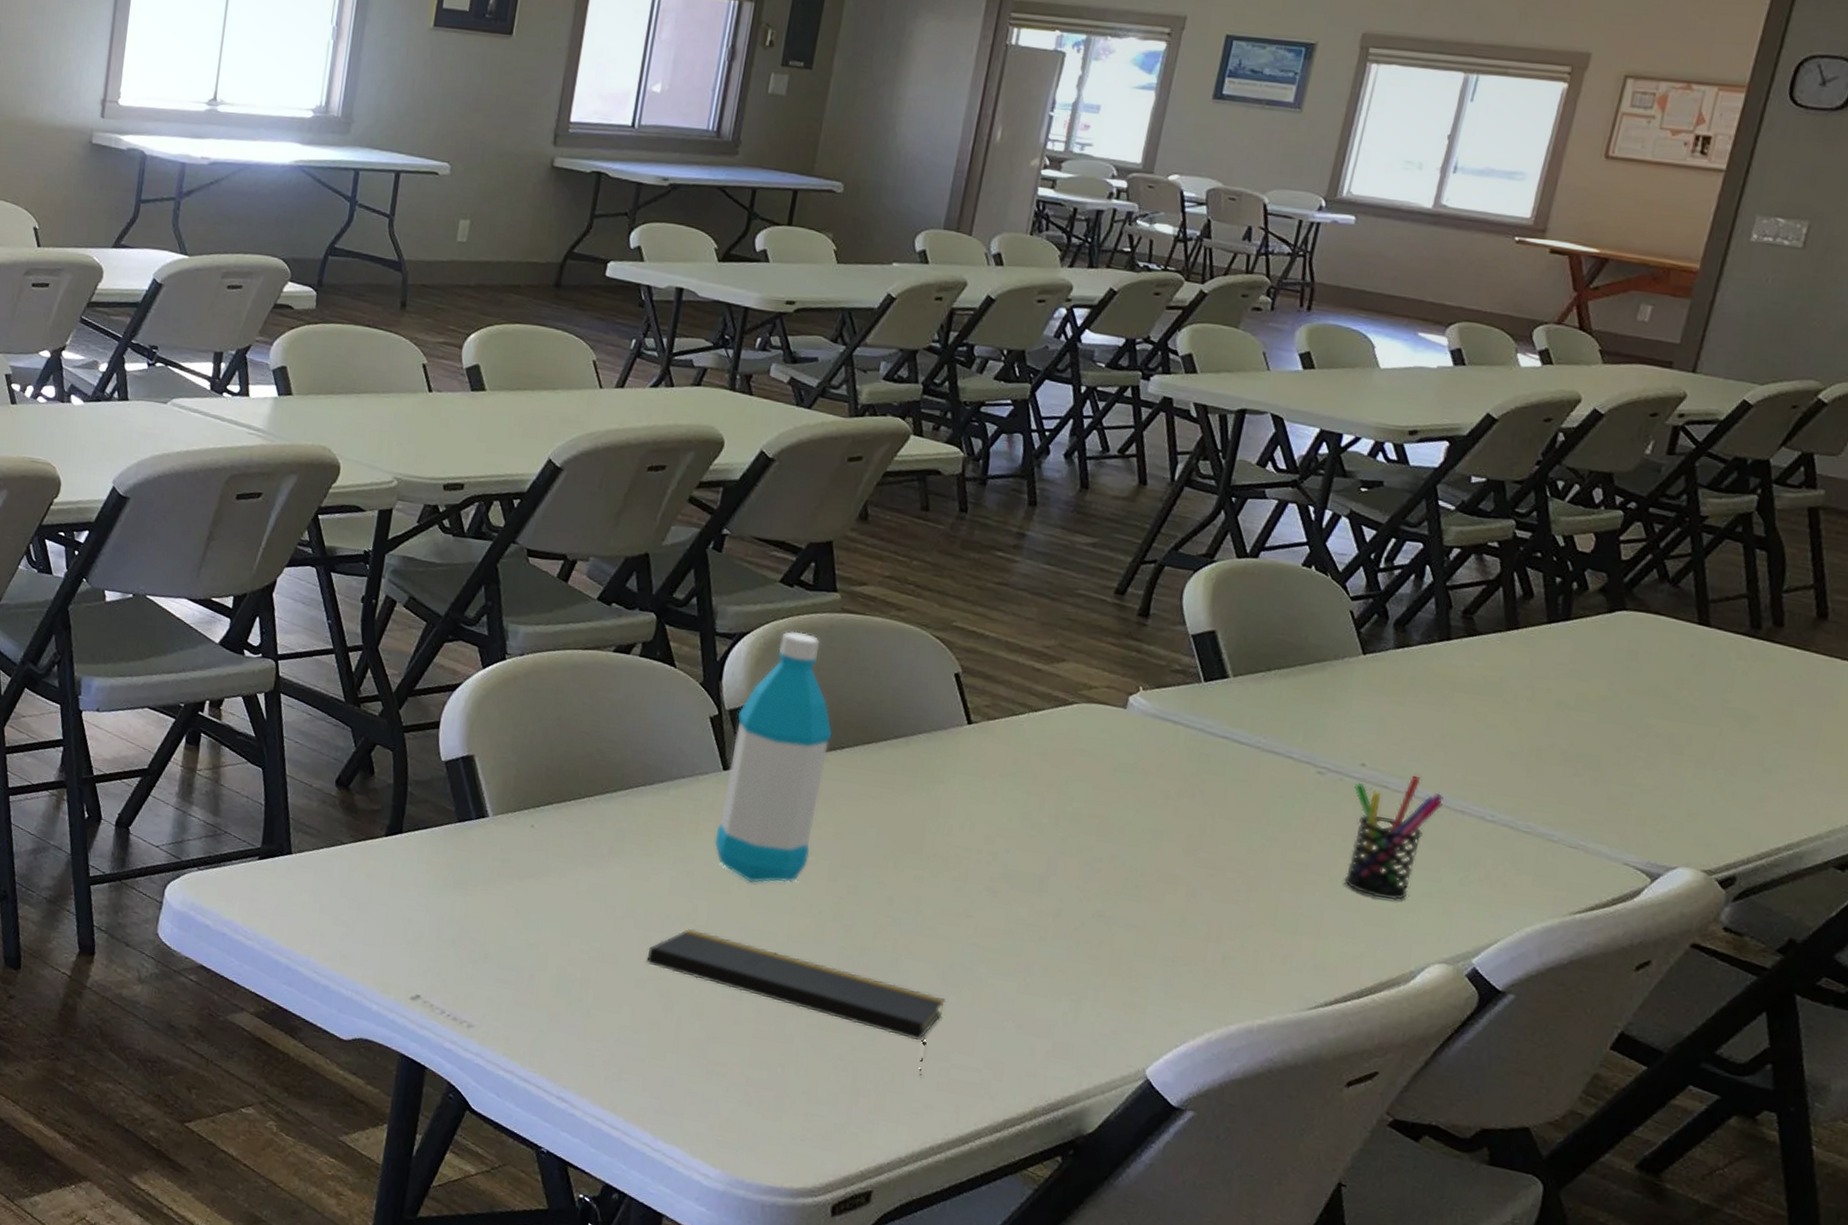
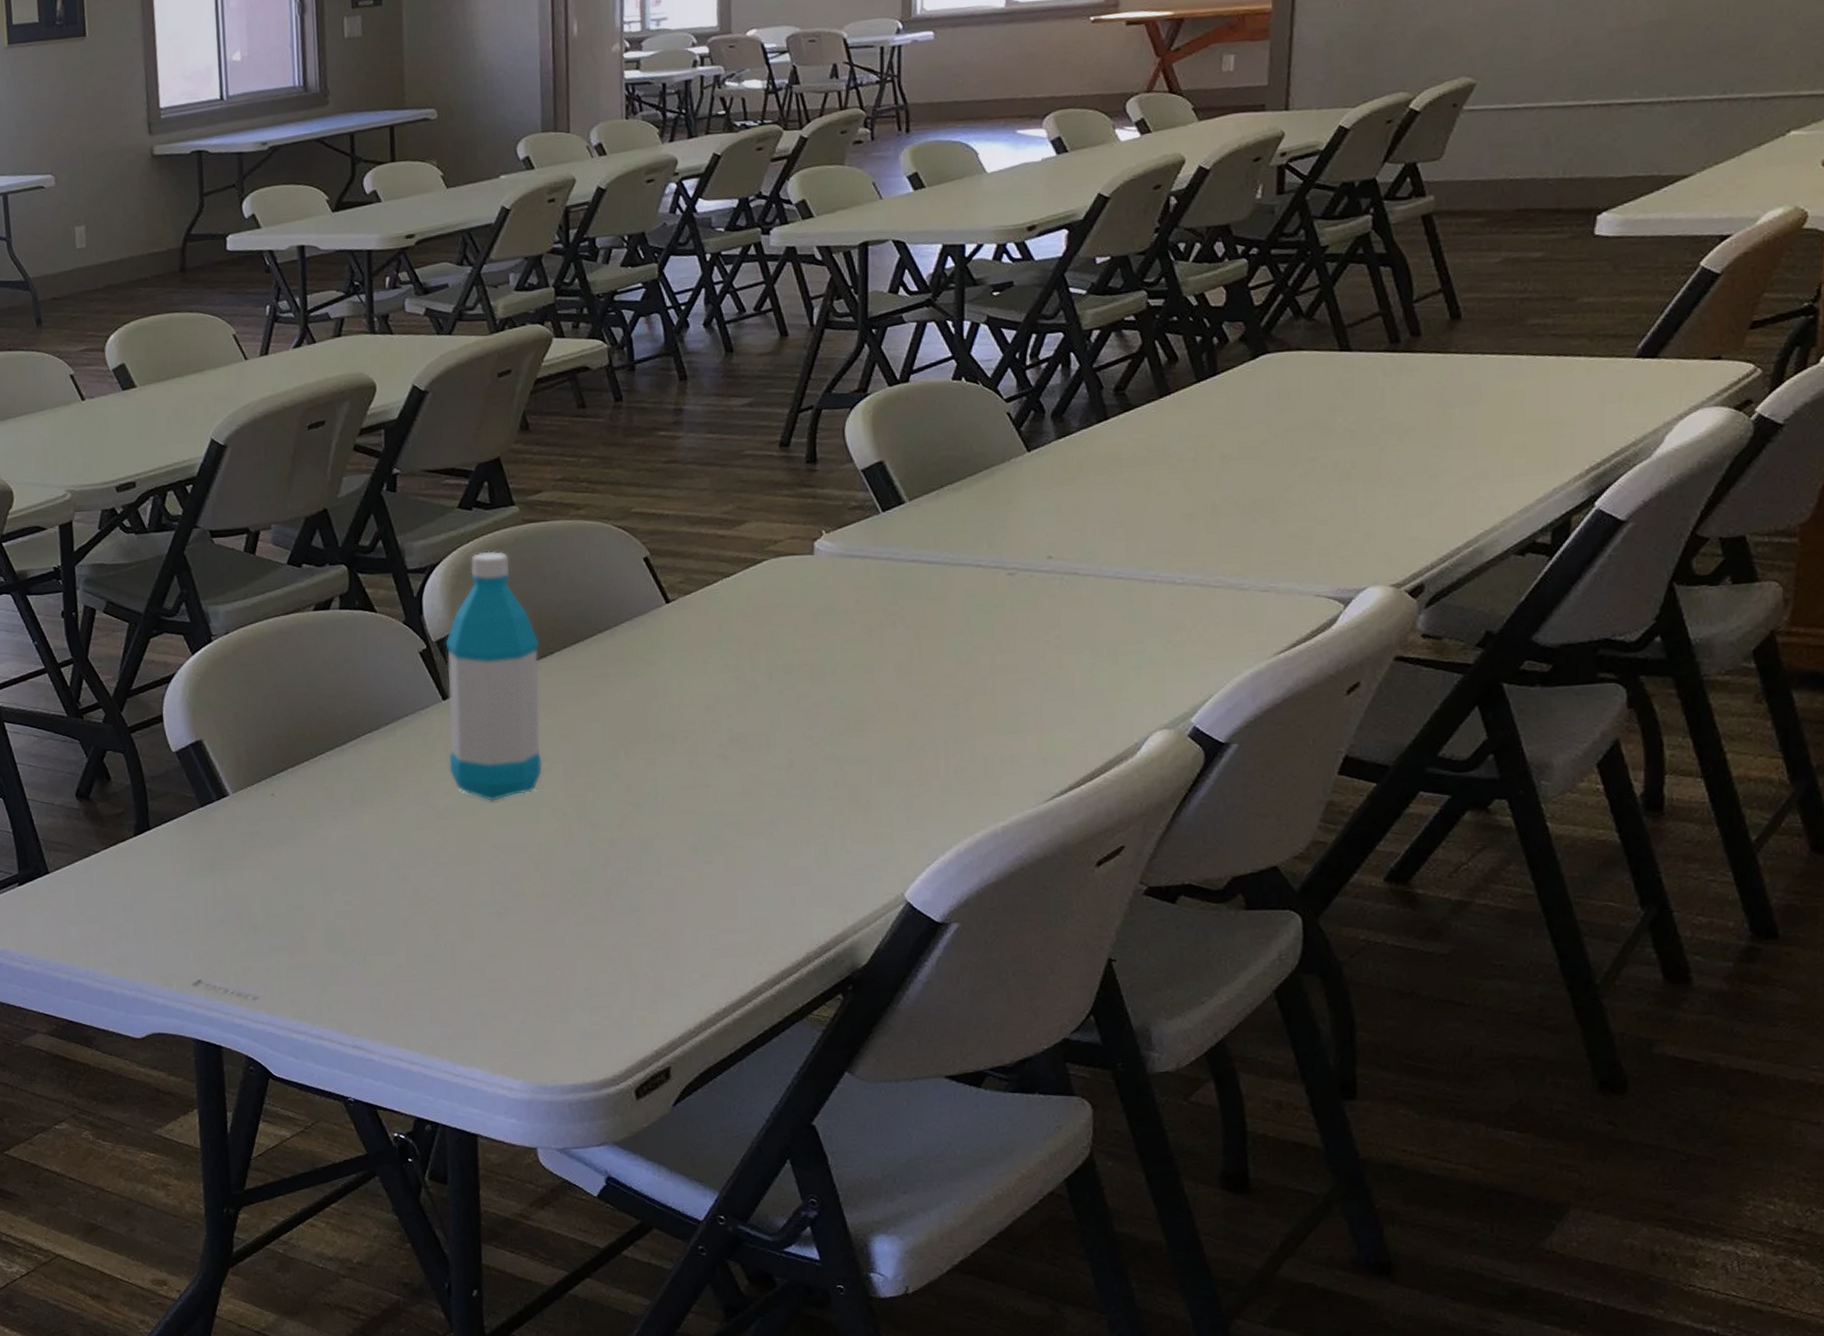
notepad: present [646,928,945,1077] -> none [408,857,701,949]
pen holder: present [1343,775,1444,901] -> none [1045,556,1133,681]

